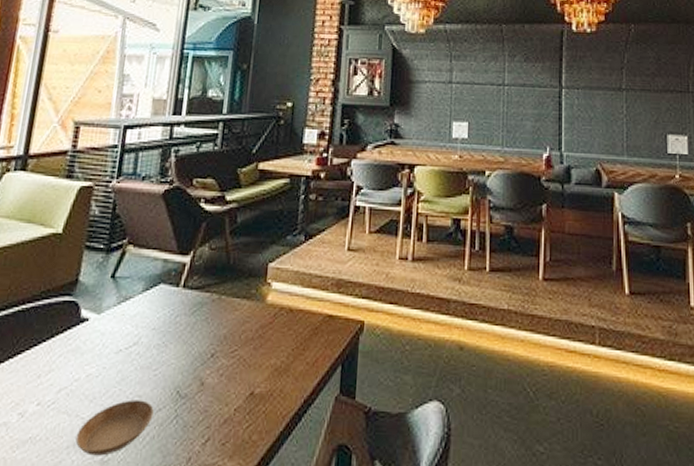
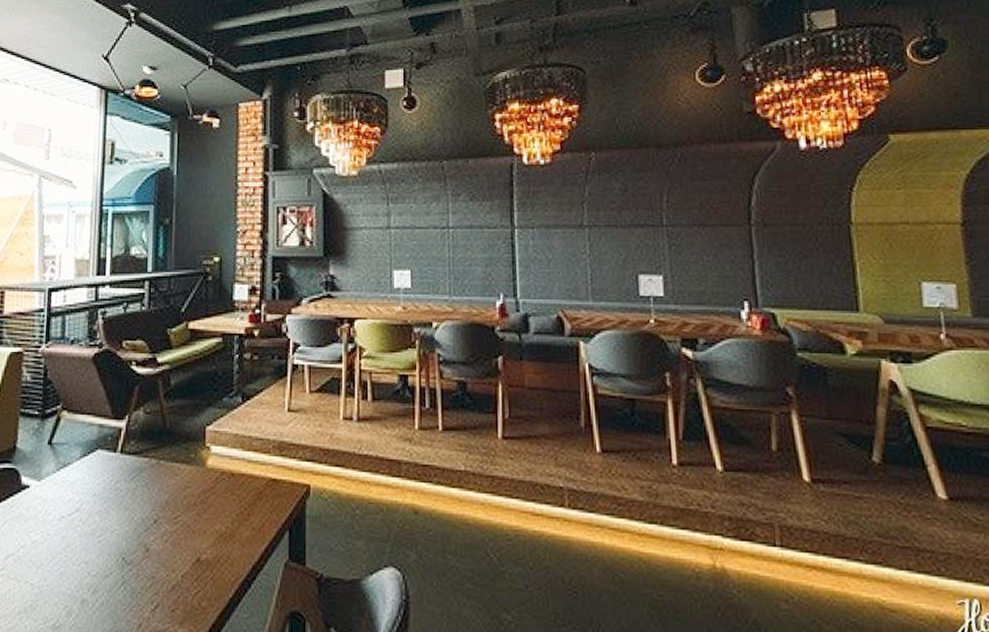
saucer: present [75,399,154,456] -> none [27,566,101,622]

